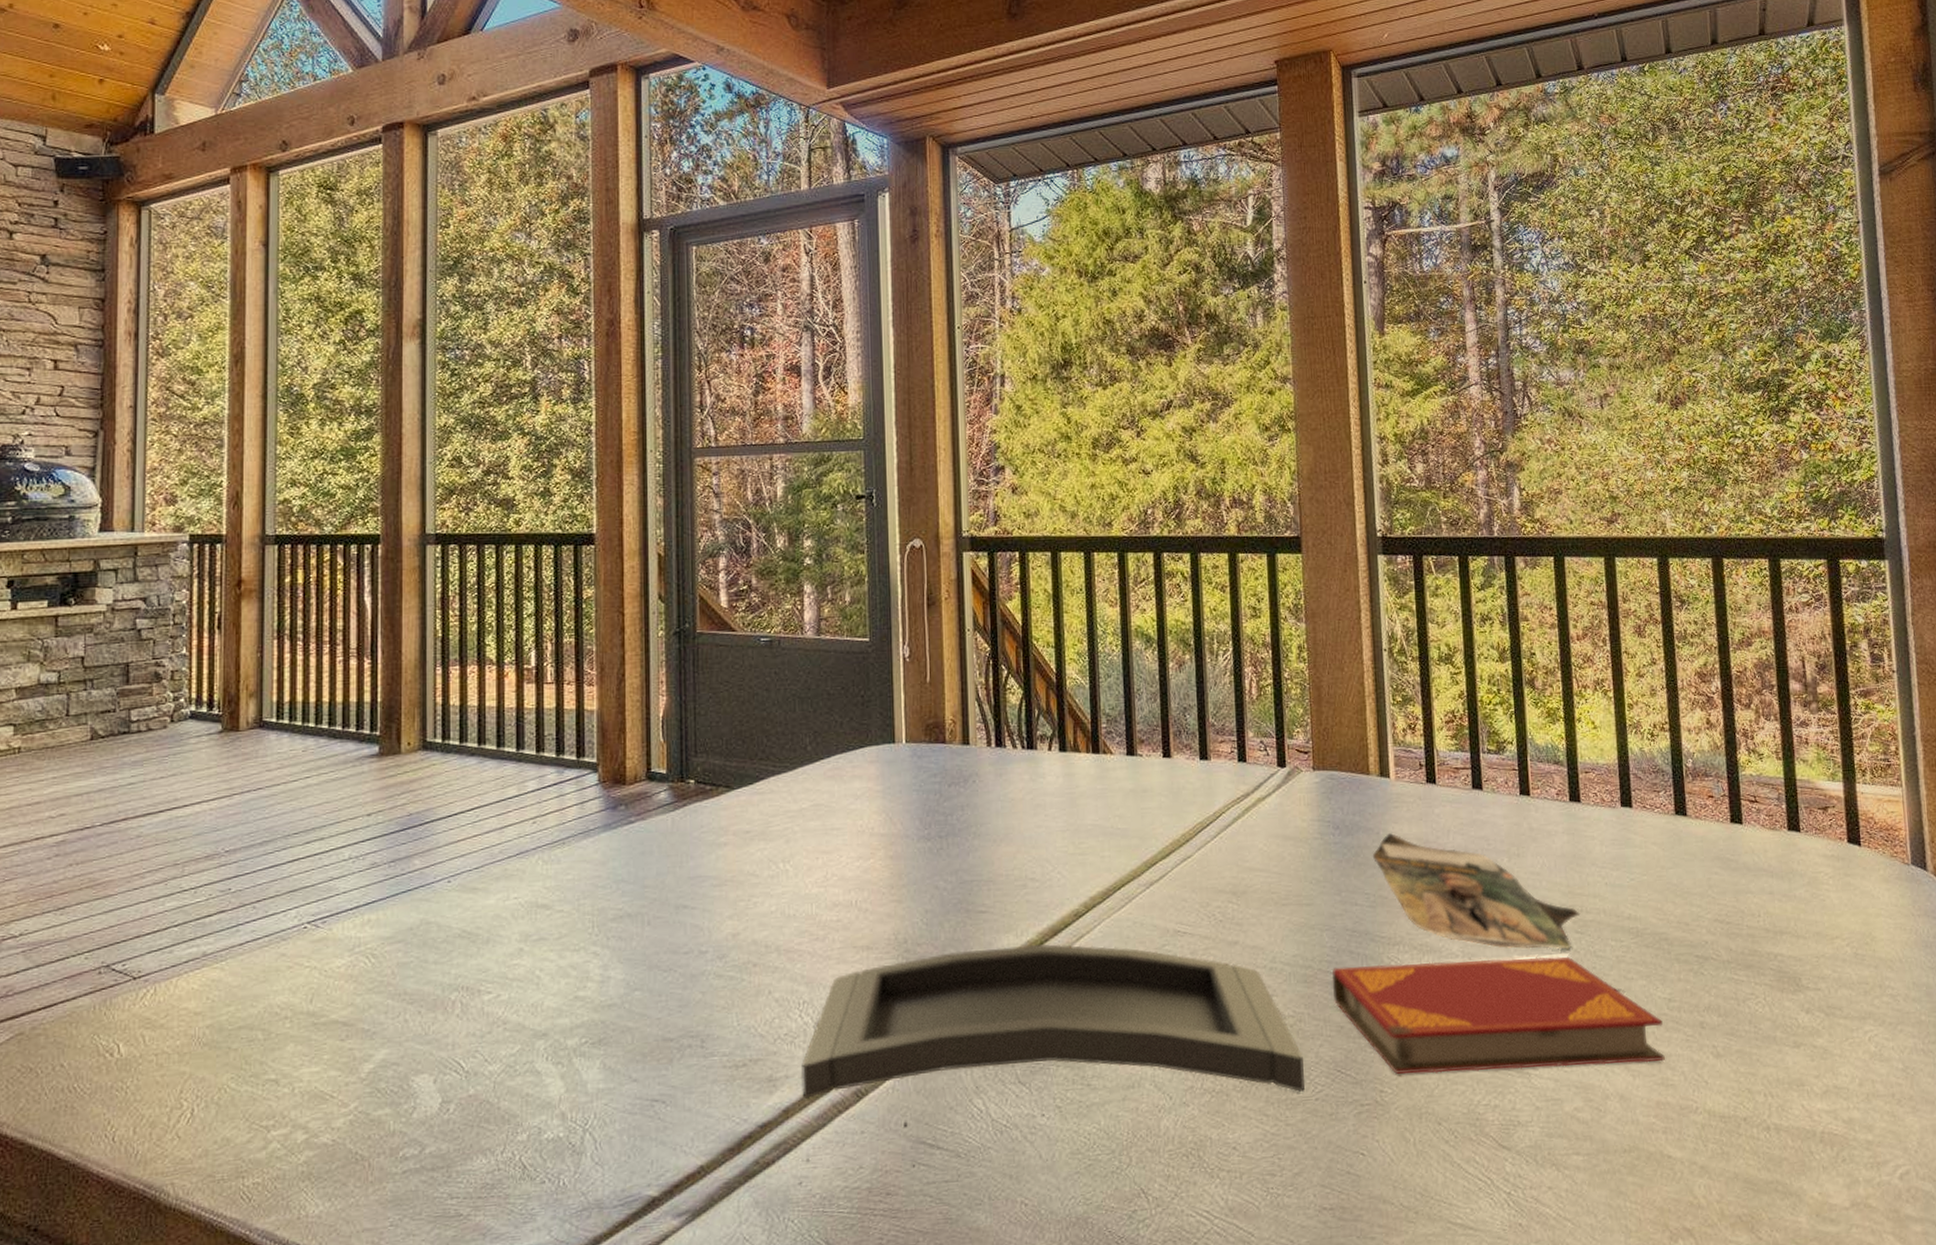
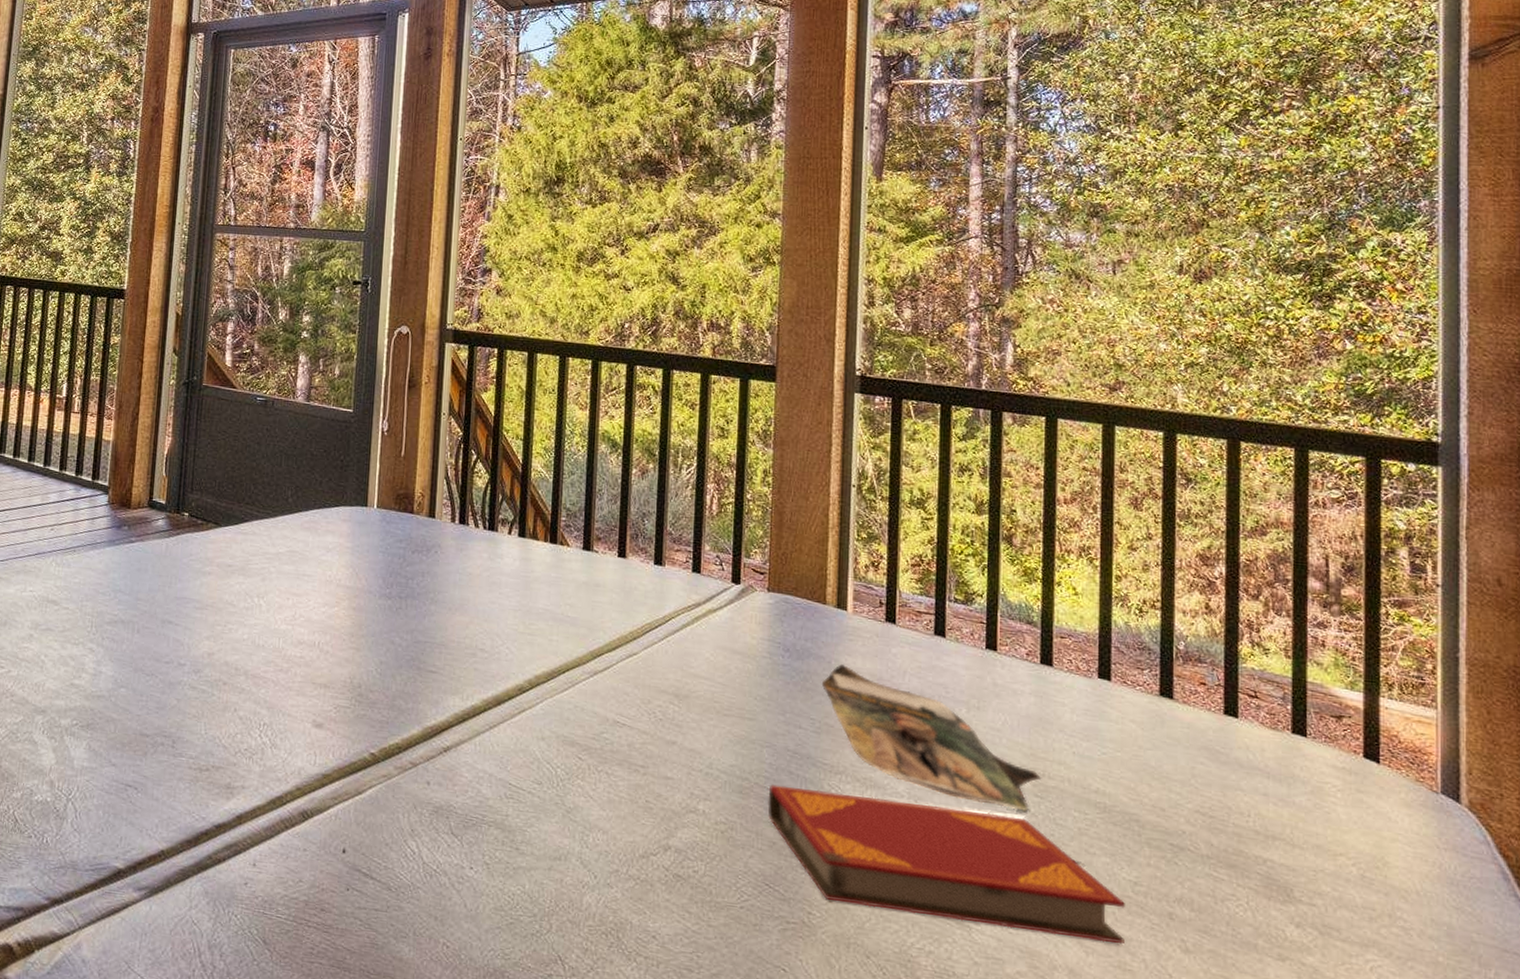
tray: present [801,944,1305,1099] -> none [255,703,731,897]

